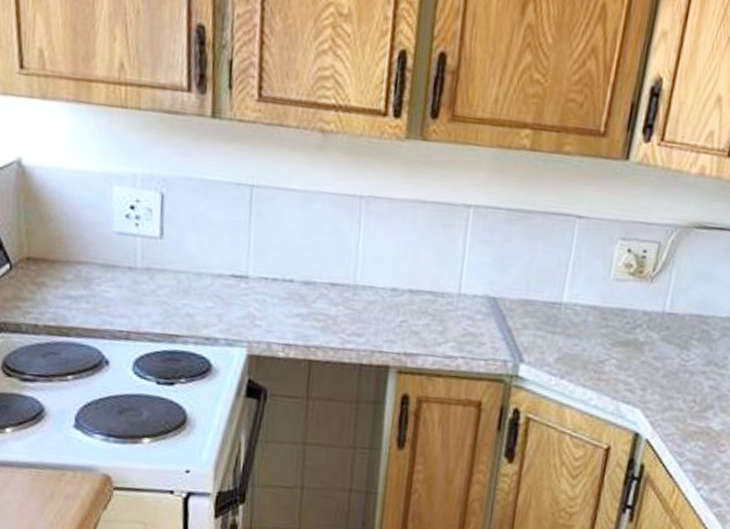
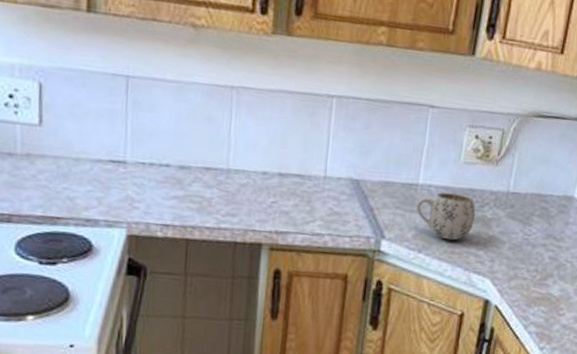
mug: none [558,312,626,366] -> present [415,192,476,241]

